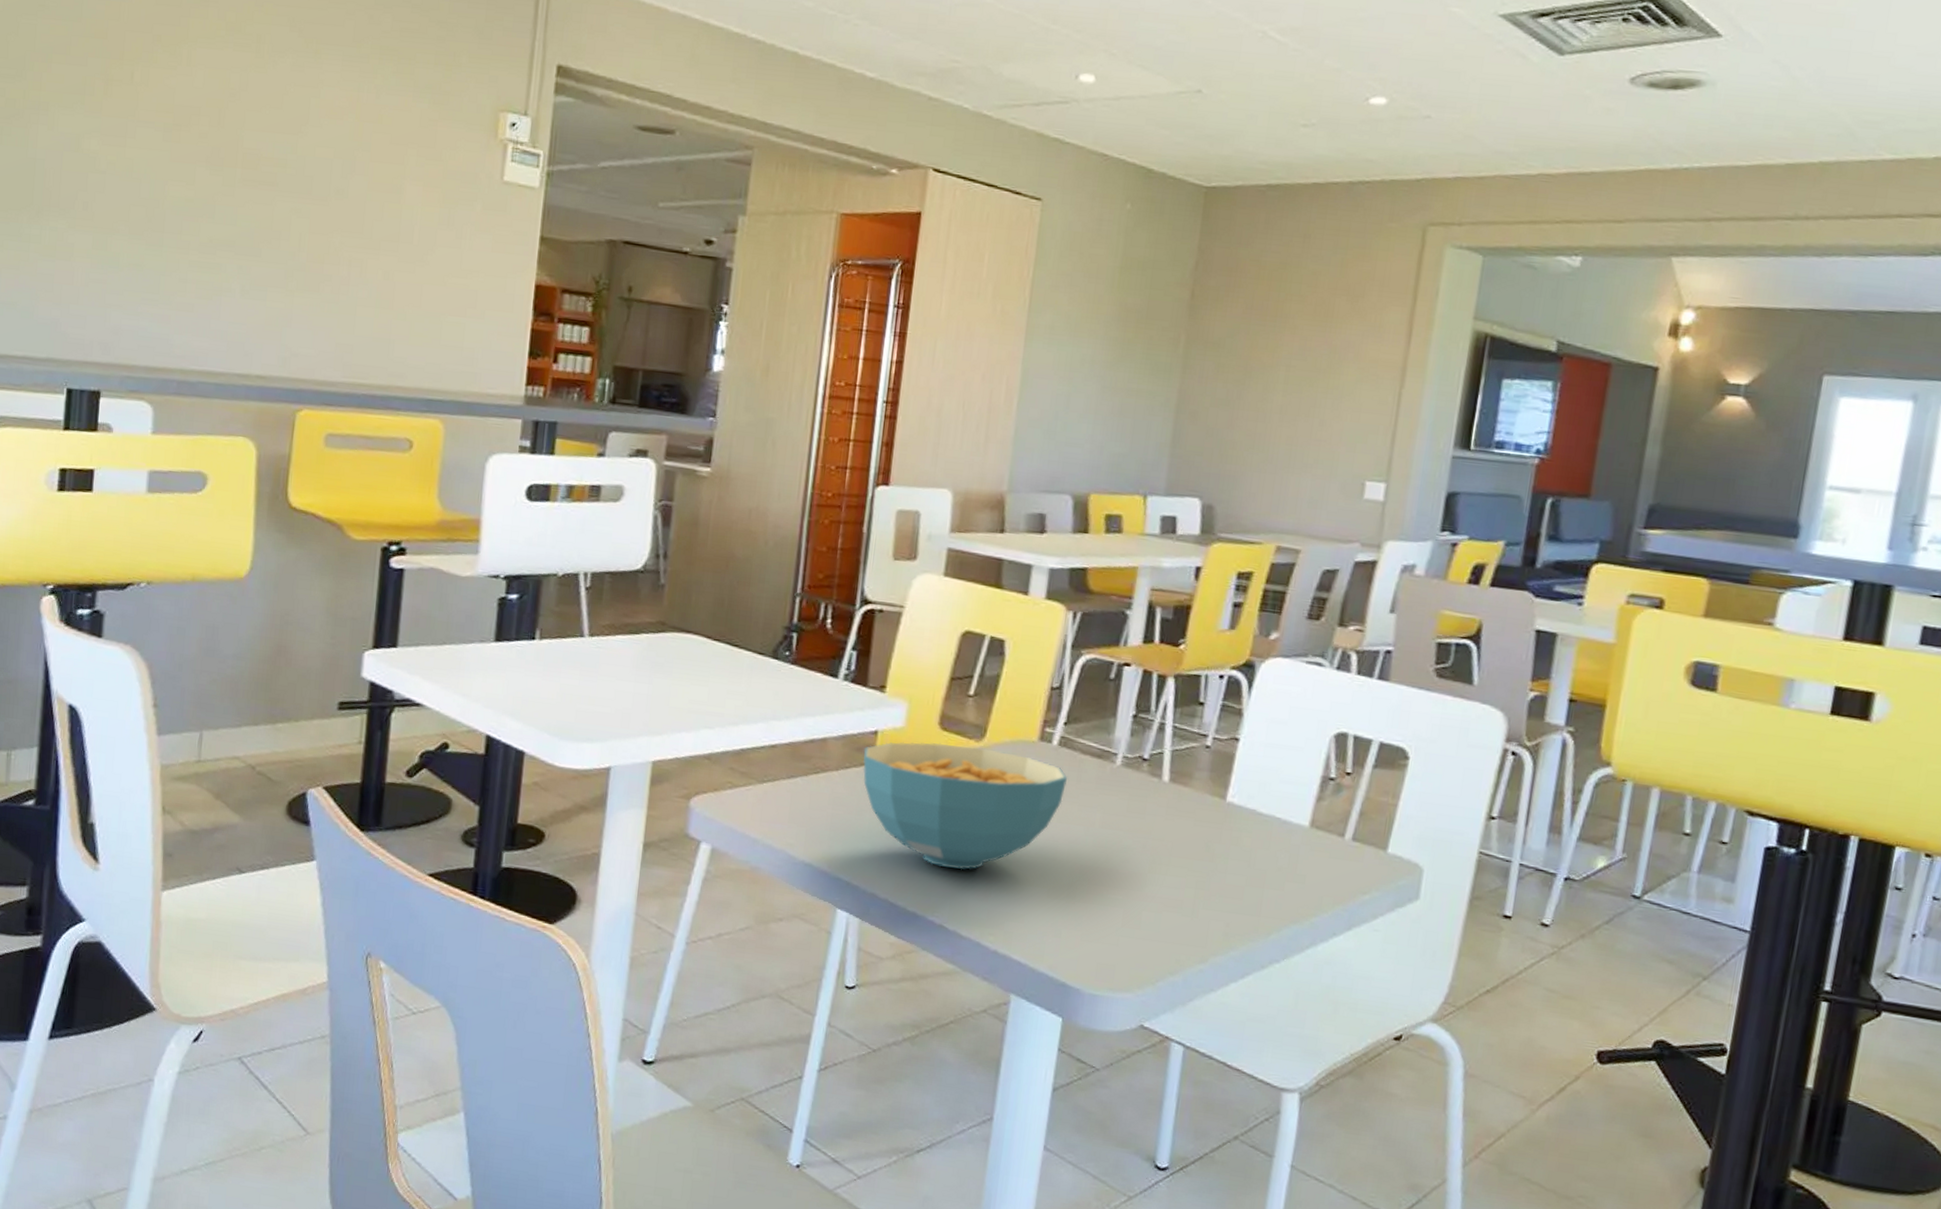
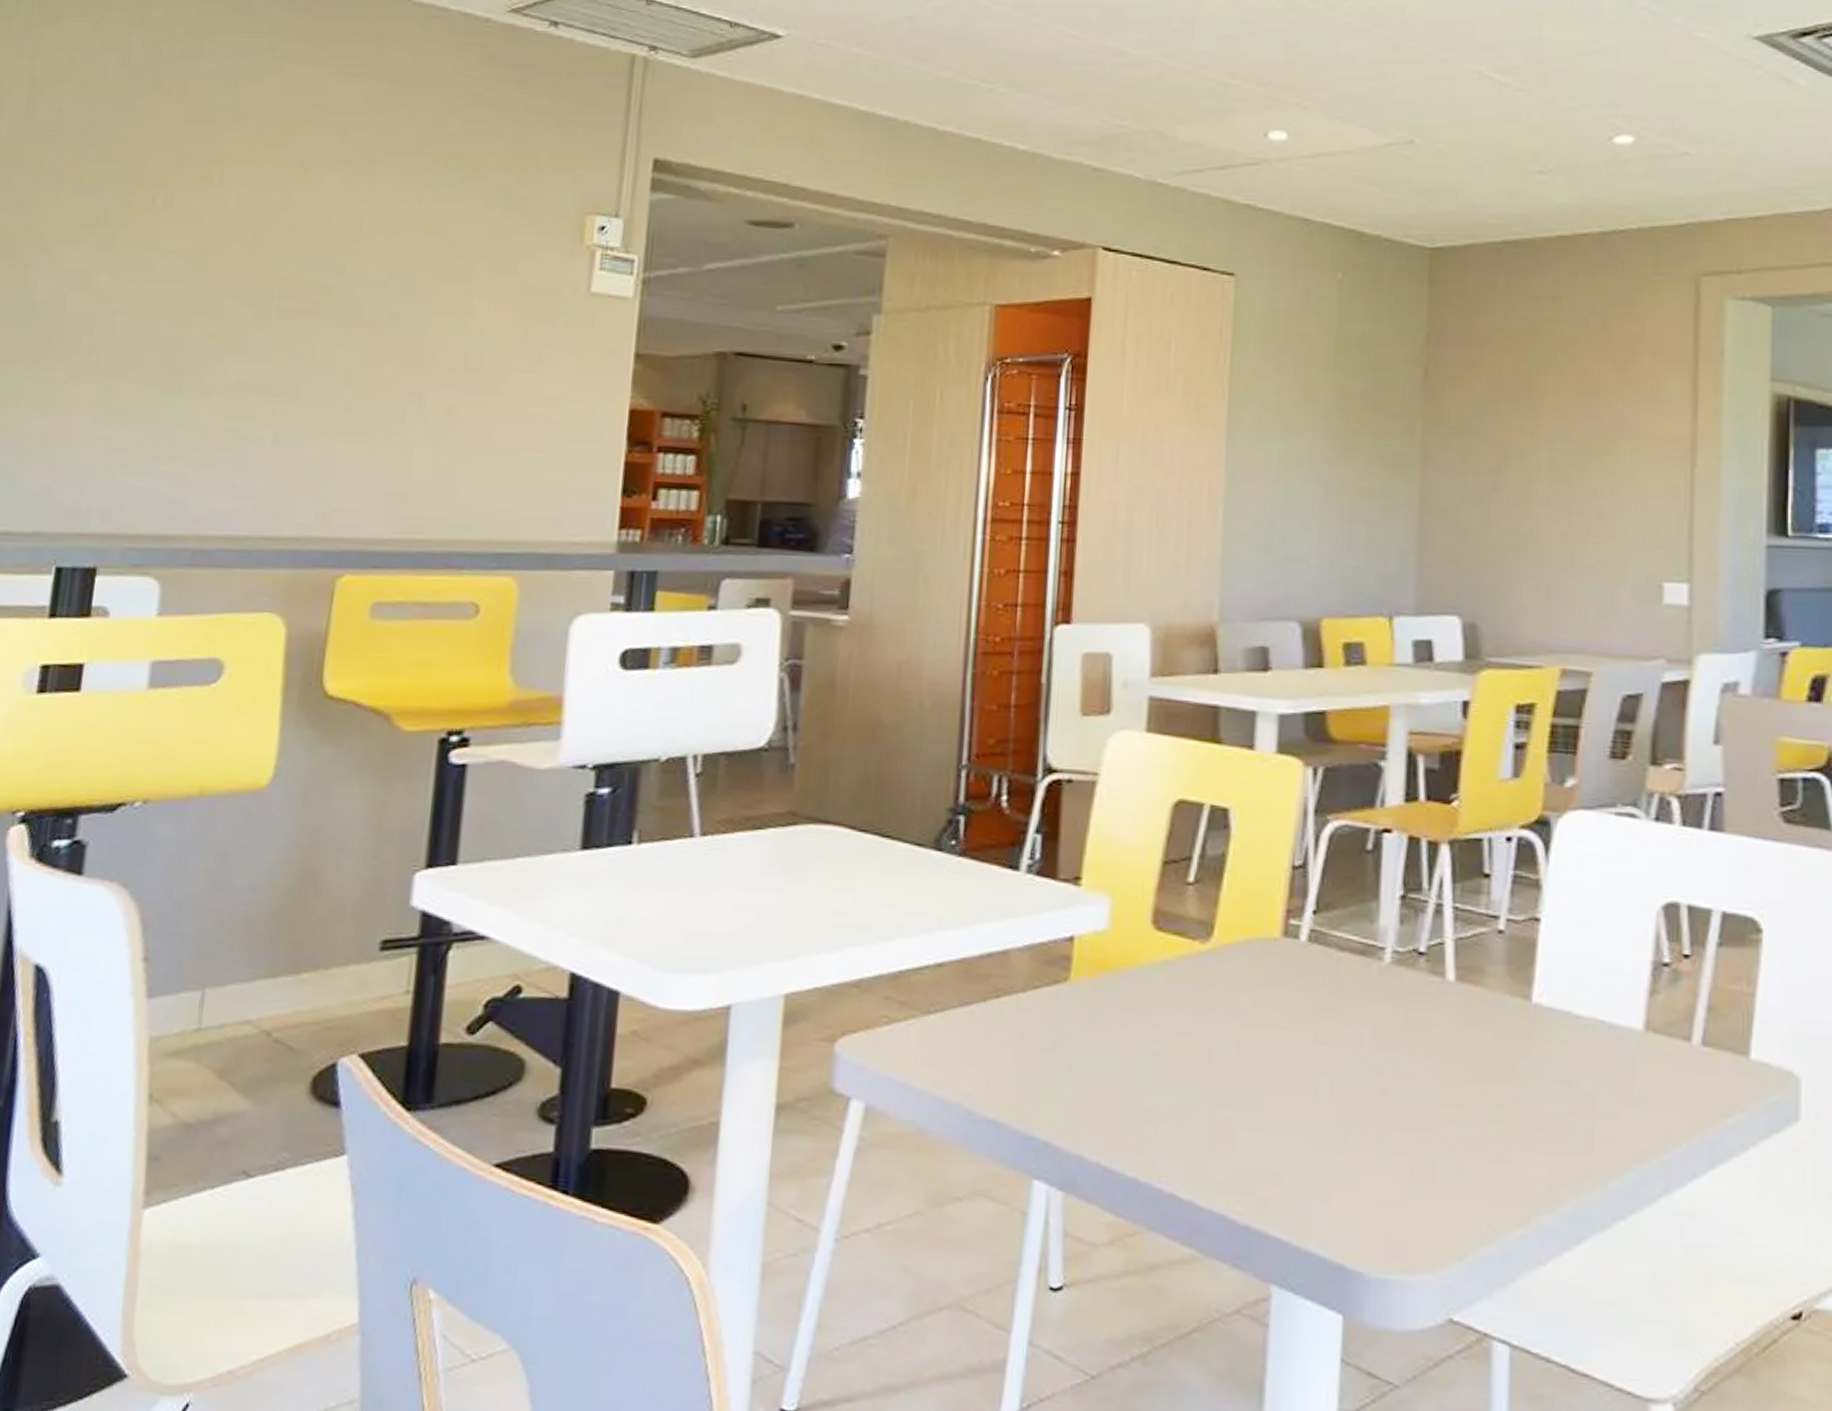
cereal bowl: present [863,742,1067,870] -> none [1056,947,1322,1117]

